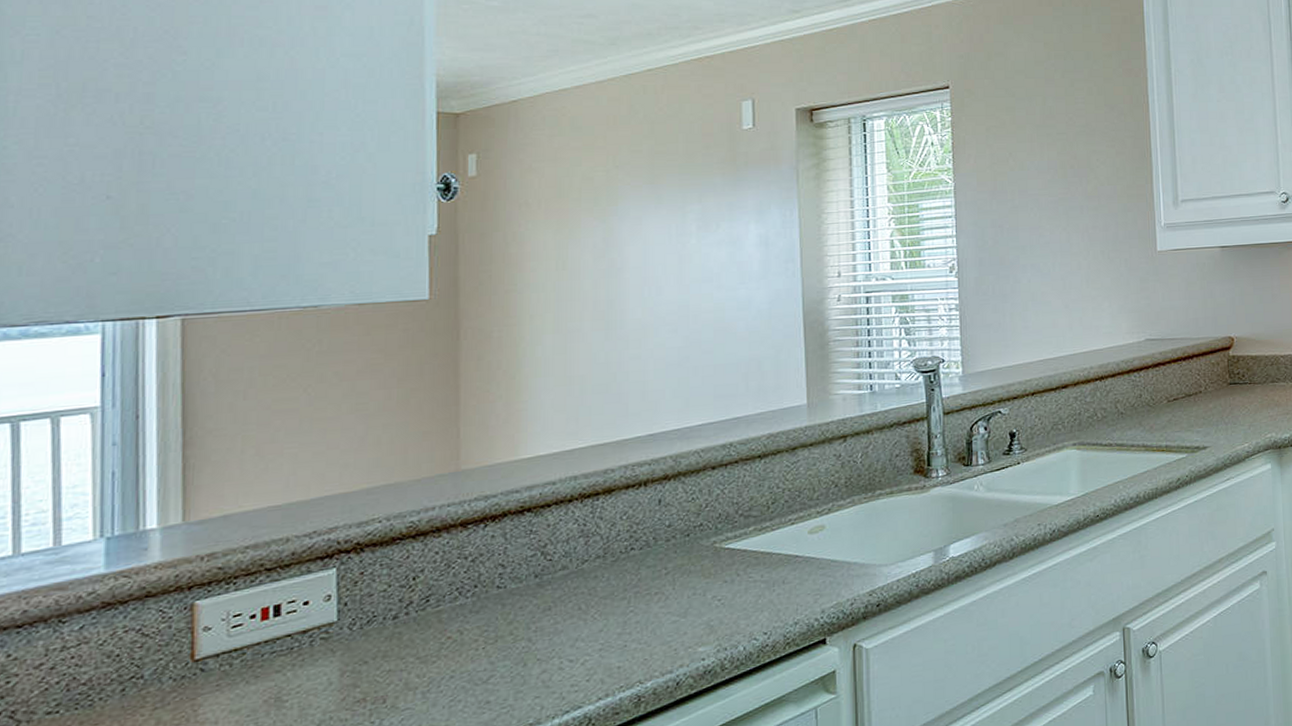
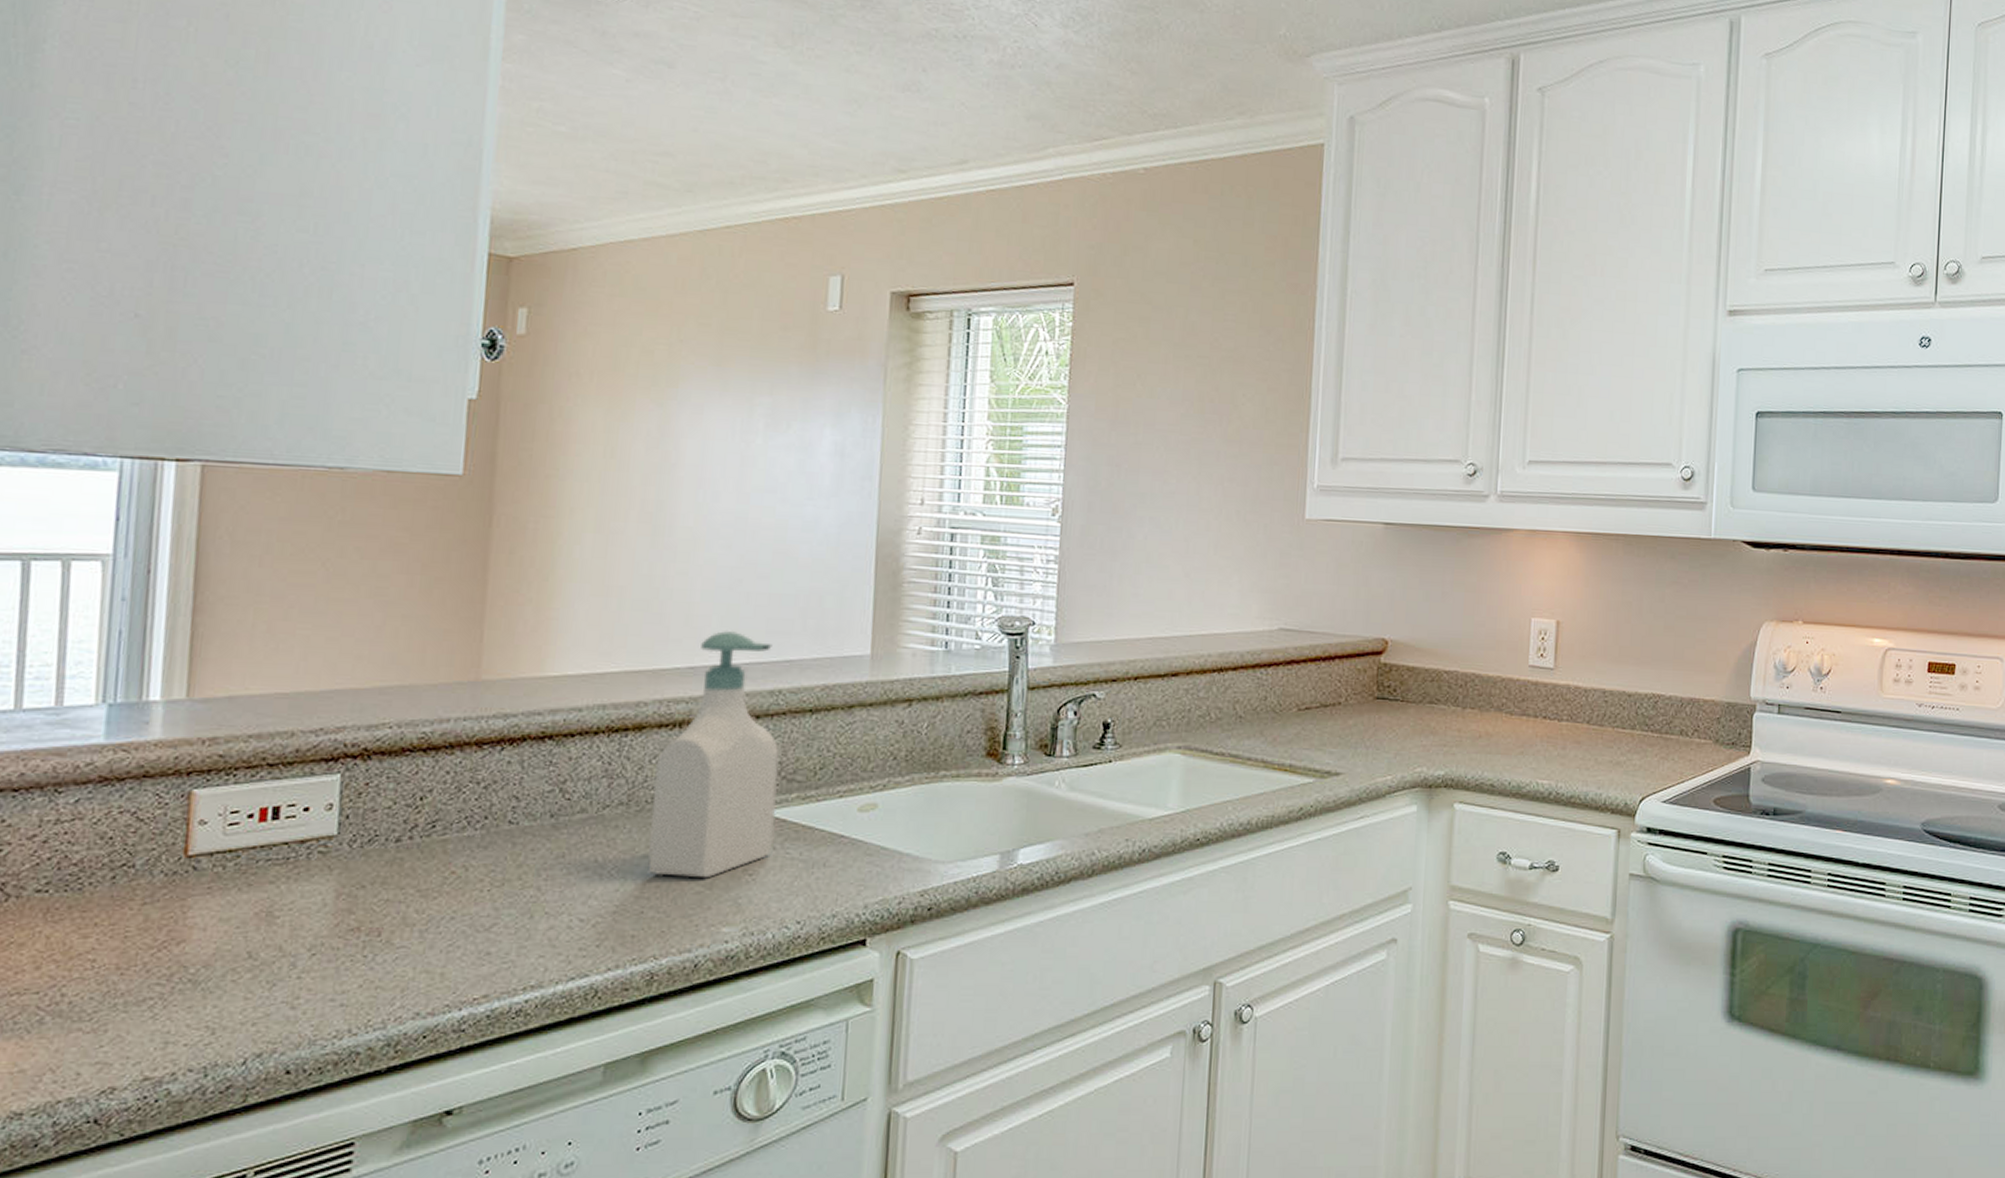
soap bottle: none [625,399,737,613] -> present [648,630,780,879]

